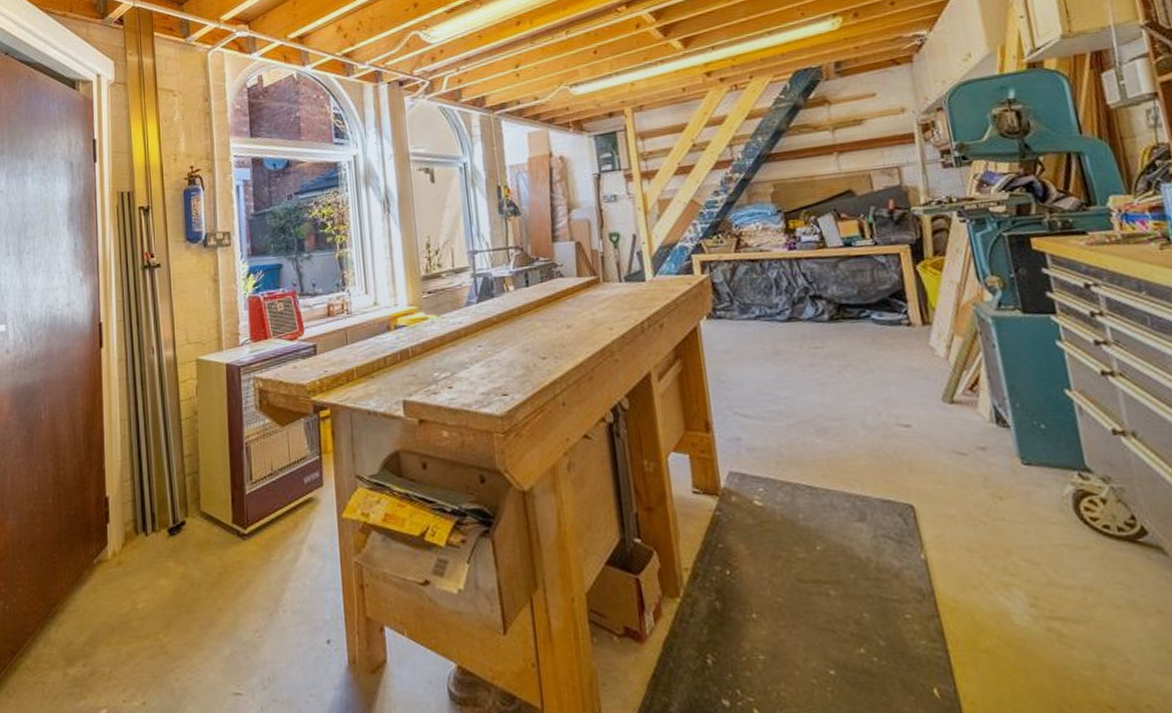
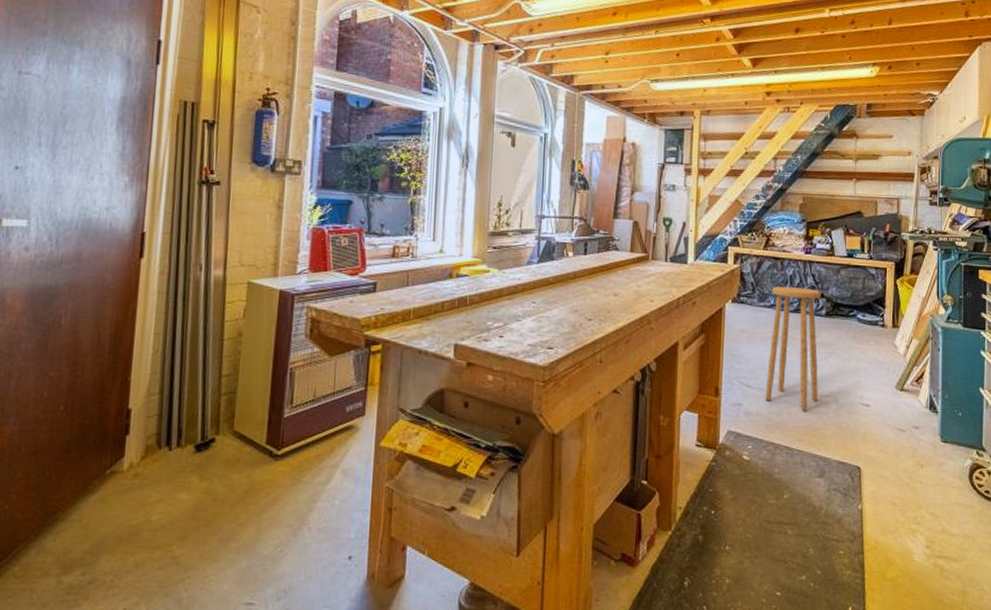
stool: none [754,290,839,440] -> present [765,287,821,411]

